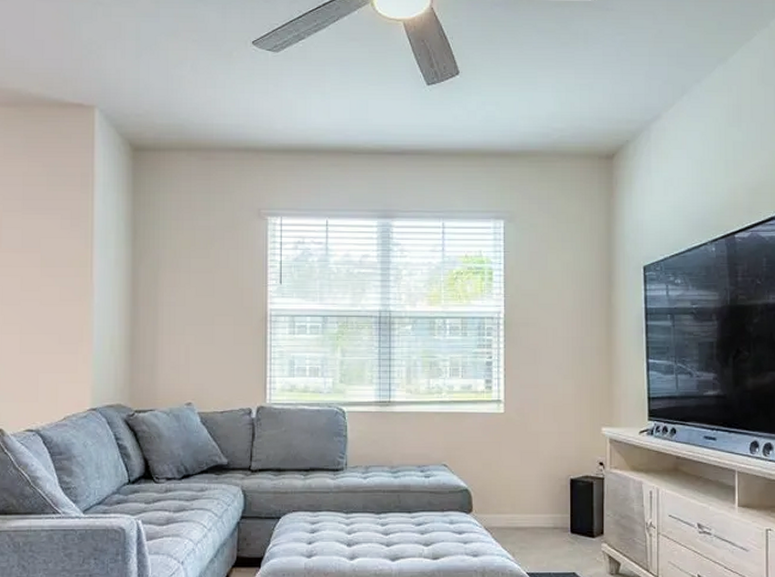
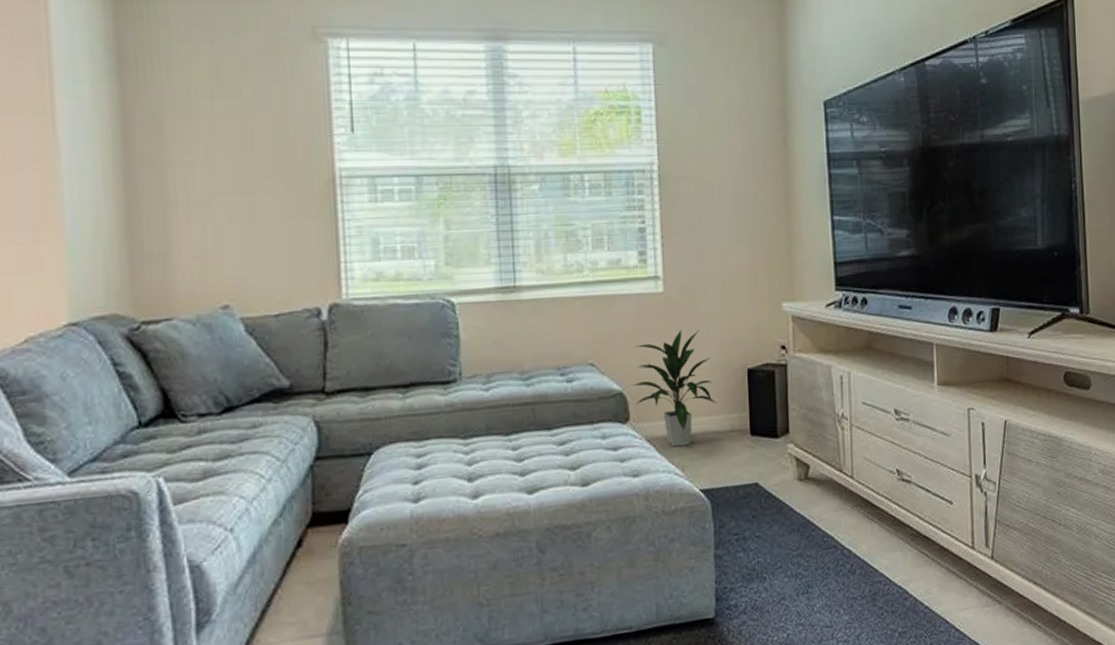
indoor plant: none [475,444,544,536] -> present [631,329,718,447]

